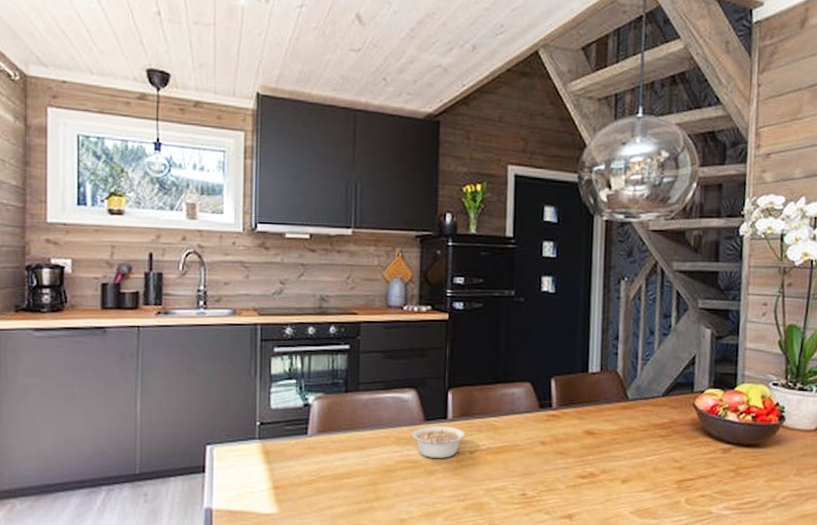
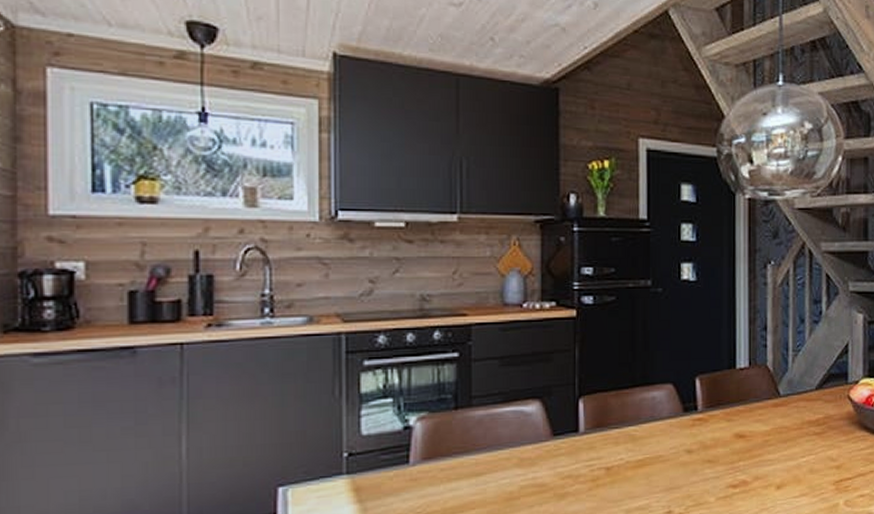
legume: present [412,425,475,458] -> none [537,440,611,480]

